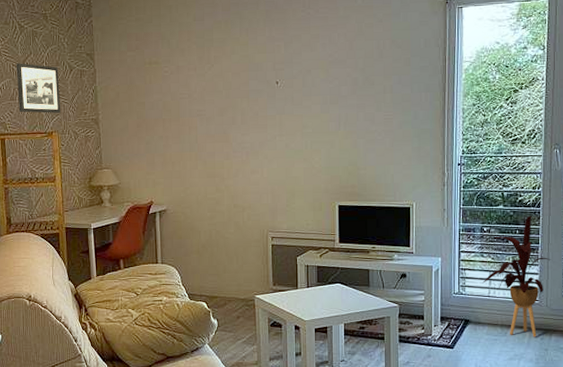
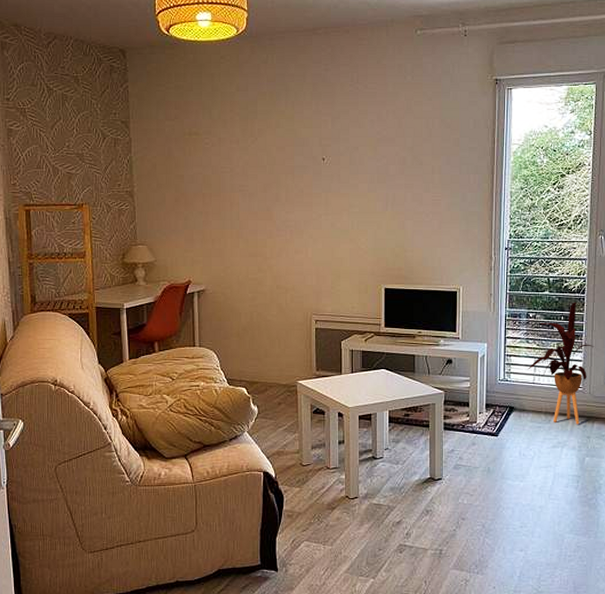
picture frame: present [16,63,61,113] -> none [43,128,92,184]

